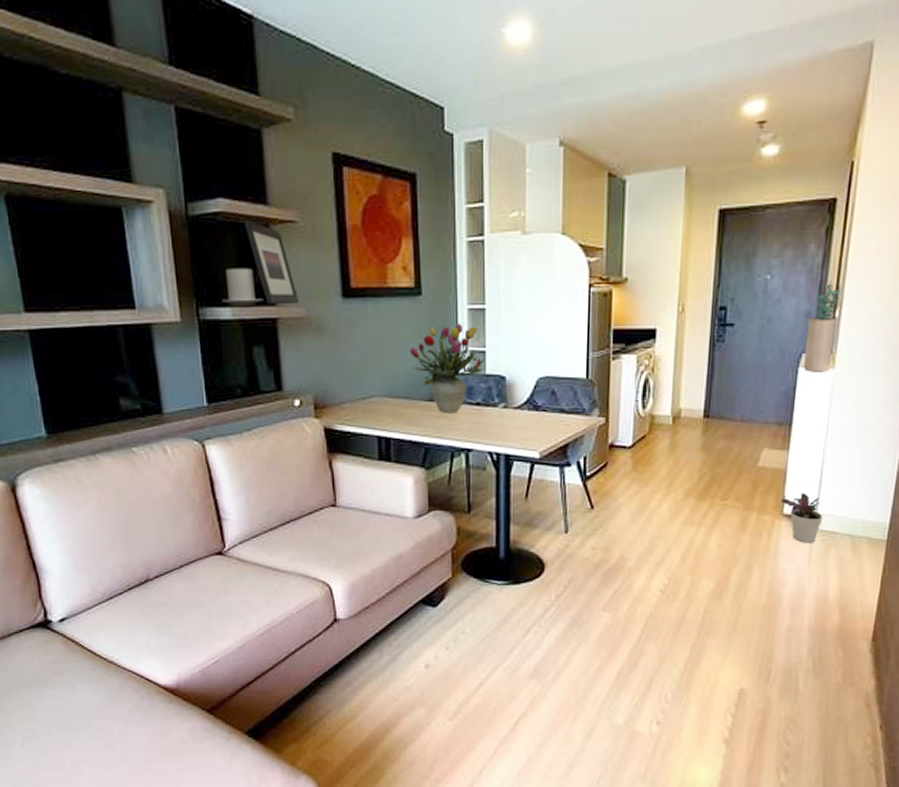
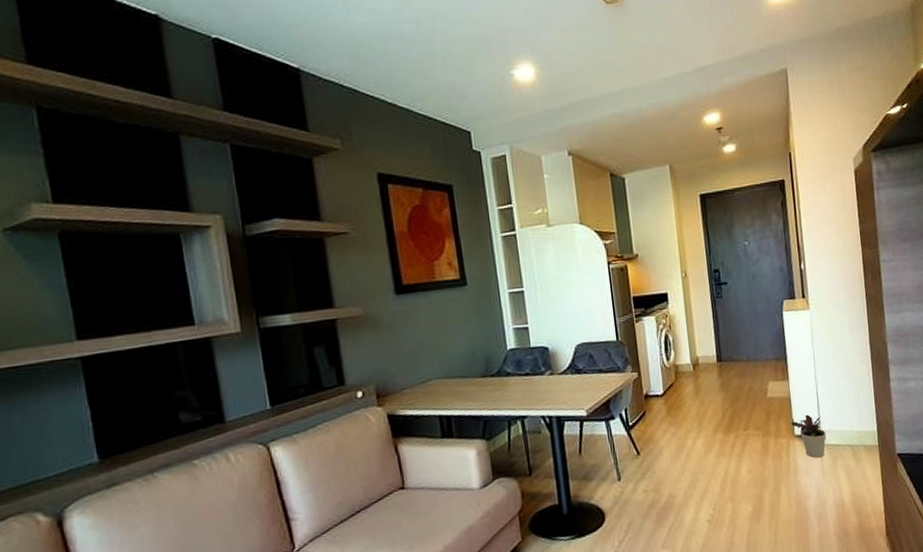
candle: present [222,268,263,305] -> none [281,276,322,312]
picture frame: present [244,219,298,305] -> none [300,234,355,308]
flower arrangement: present [409,323,484,414] -> none [460,305,528,387]
vase: present [803,280,840,372] -> none [782,241,807,315]

